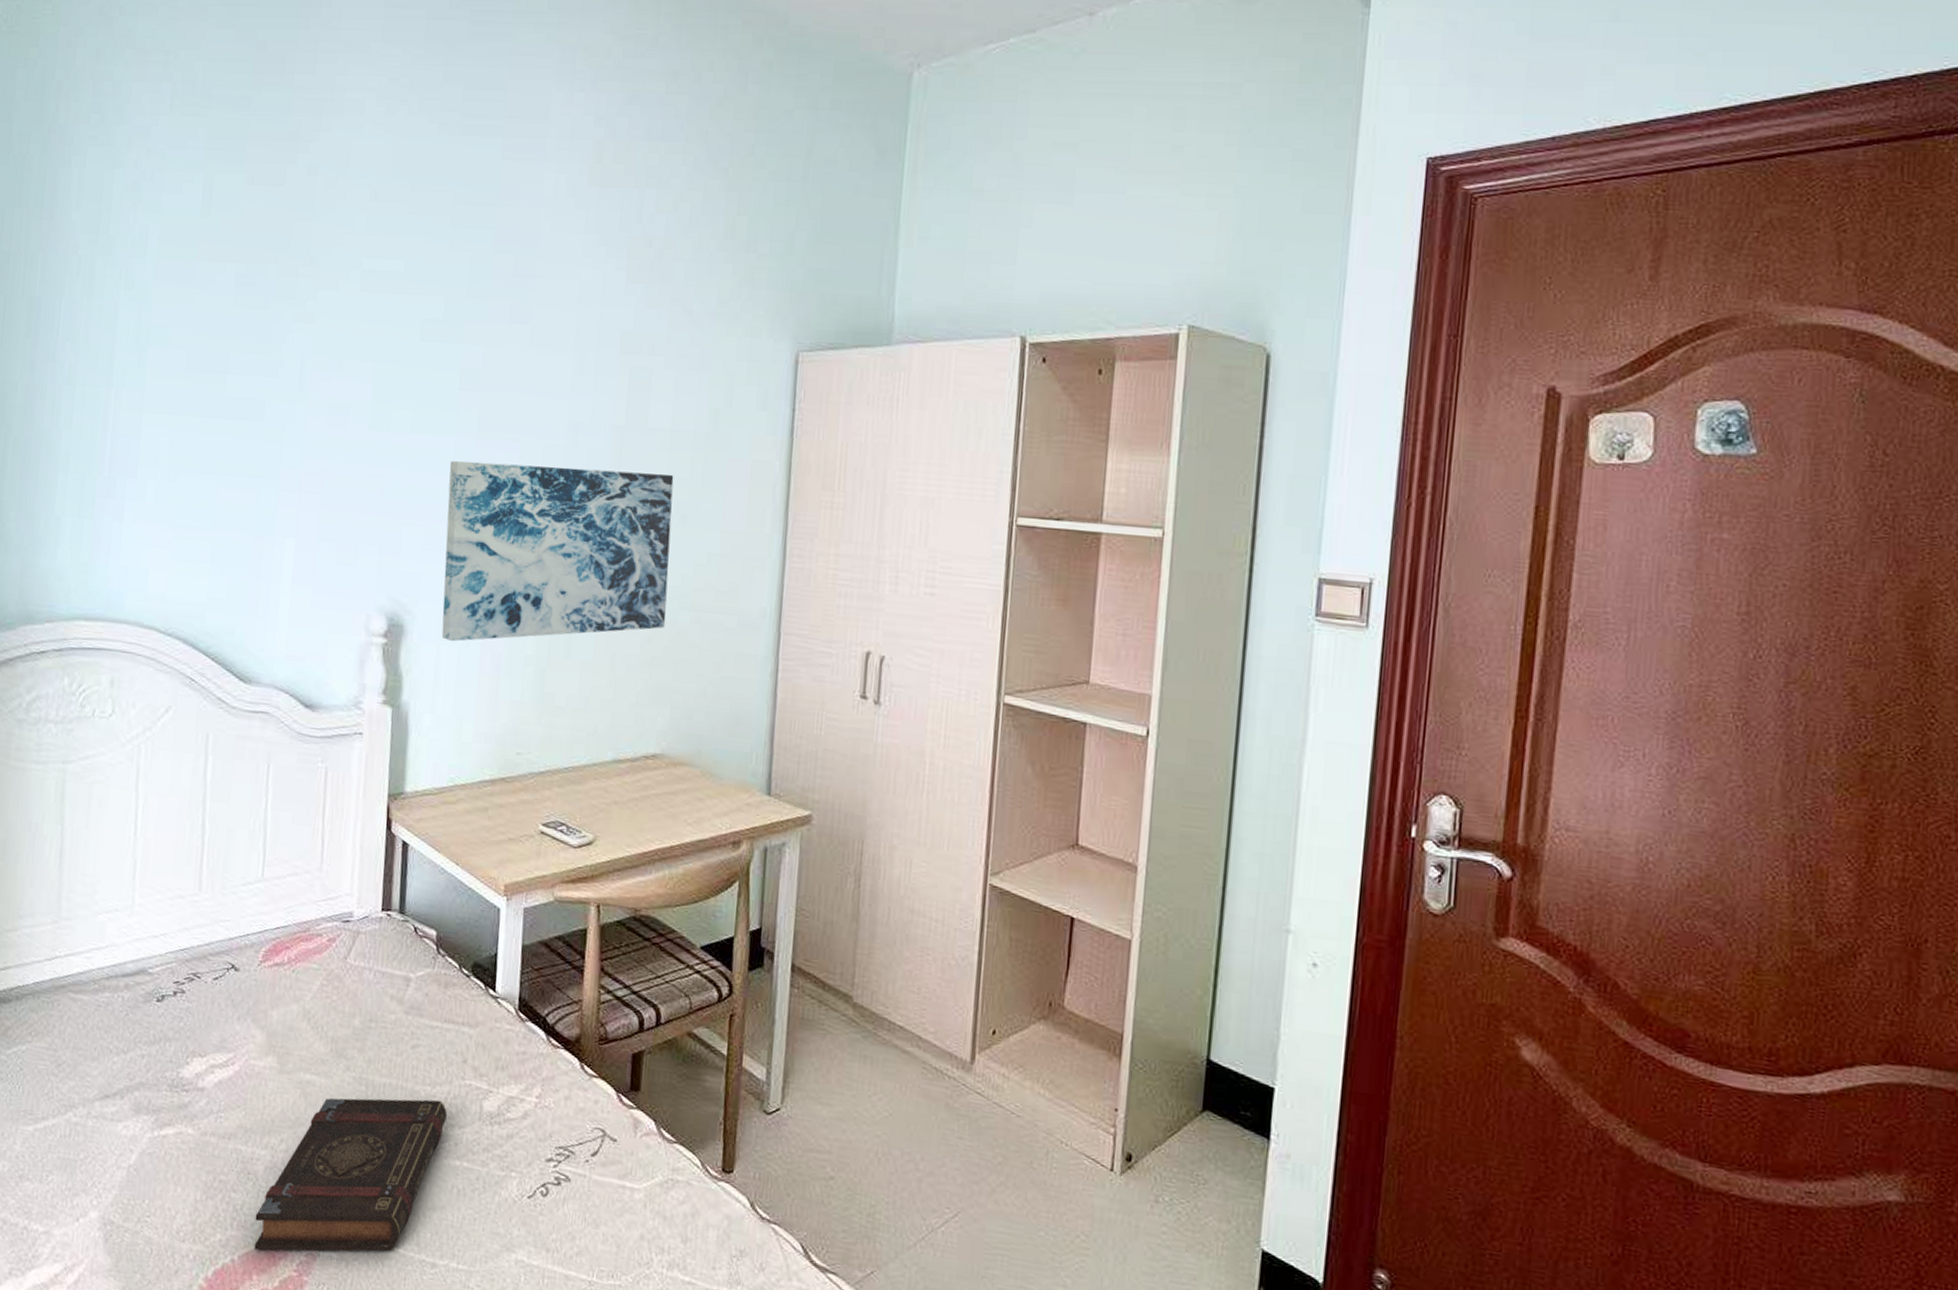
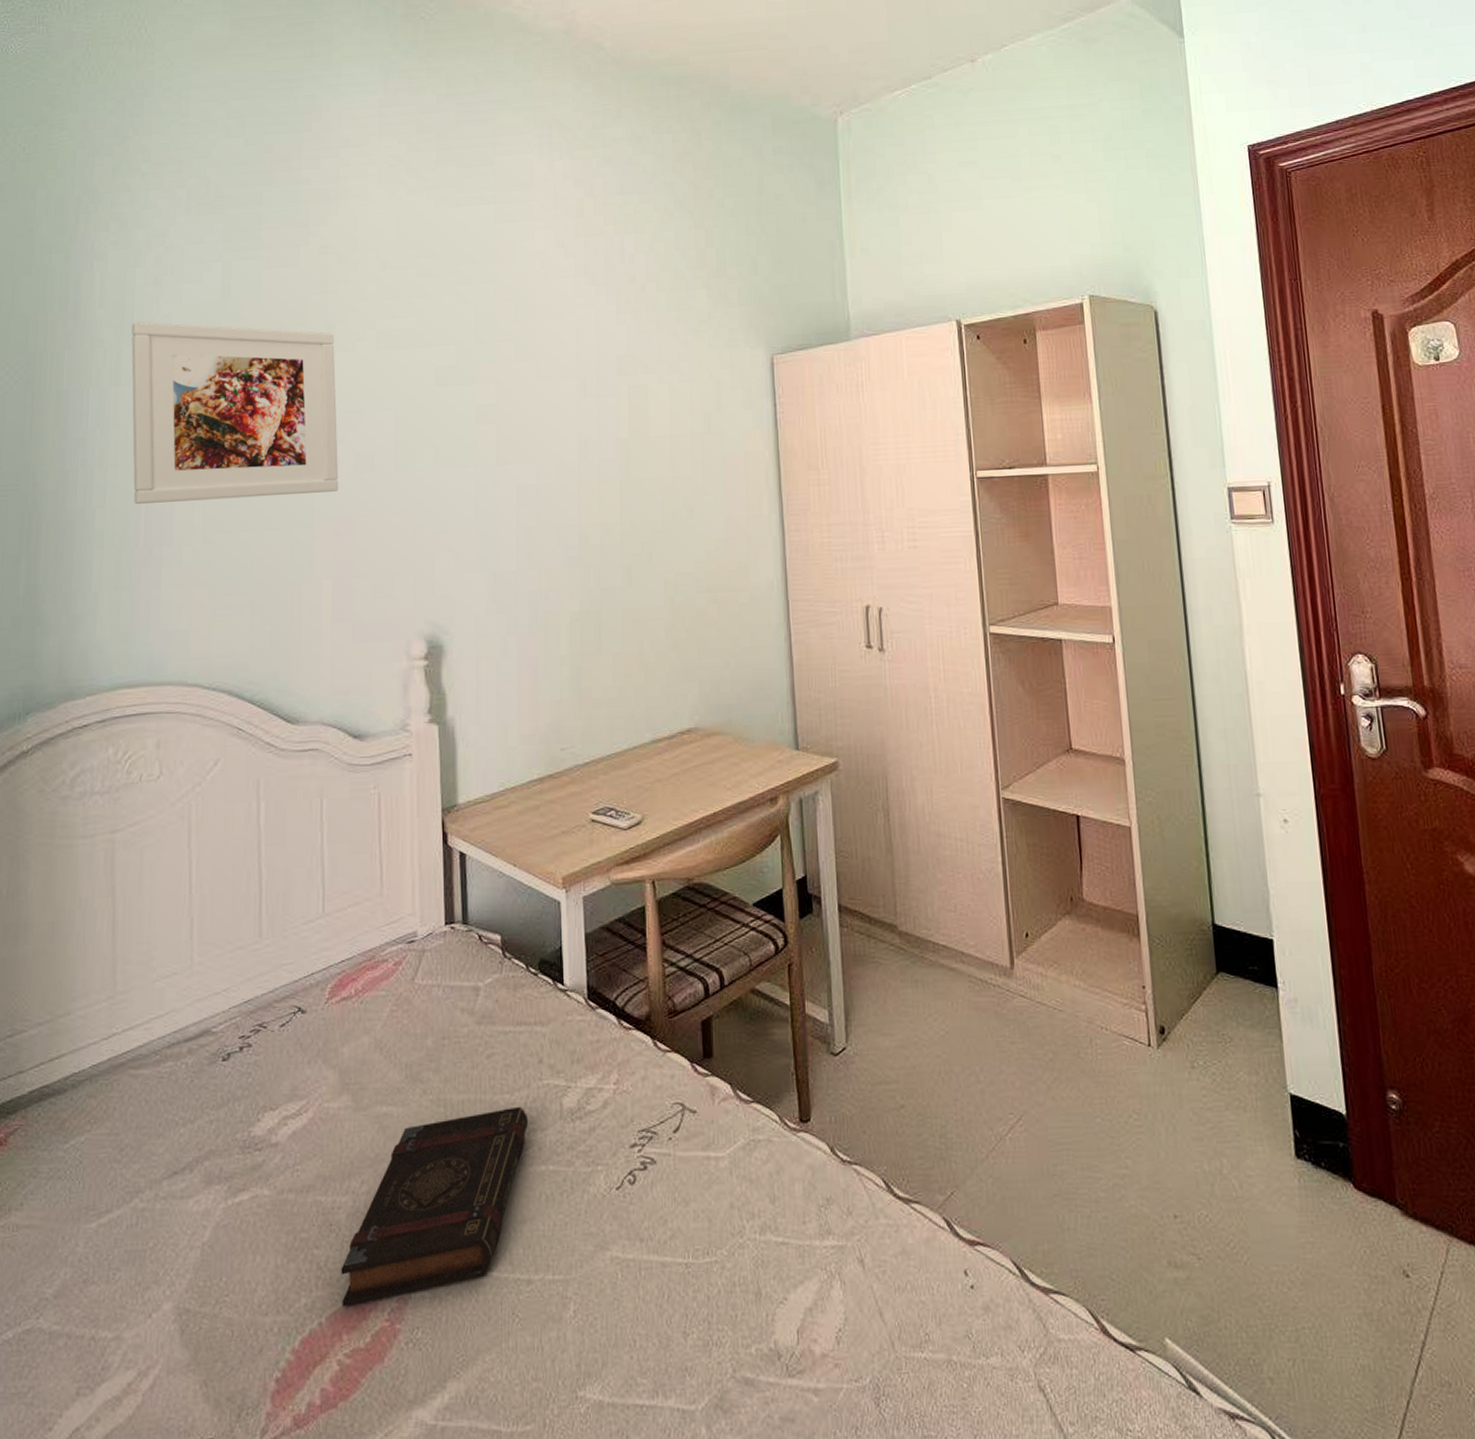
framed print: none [100,229,317,444] -> present [131,321,339,504]
wall art: present [441,460,674,642] -> none [473,474,686,654]

